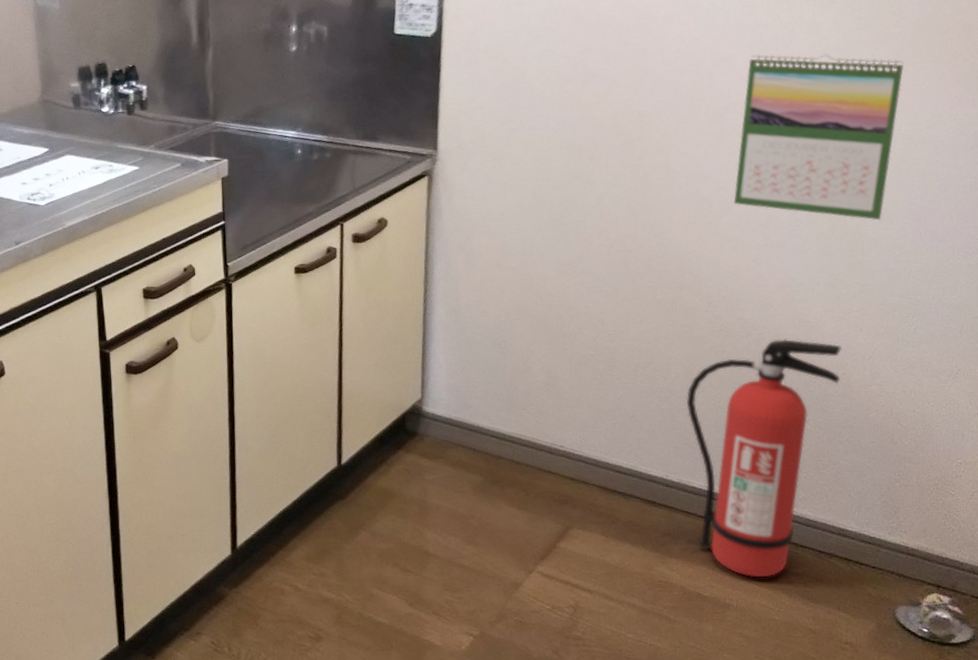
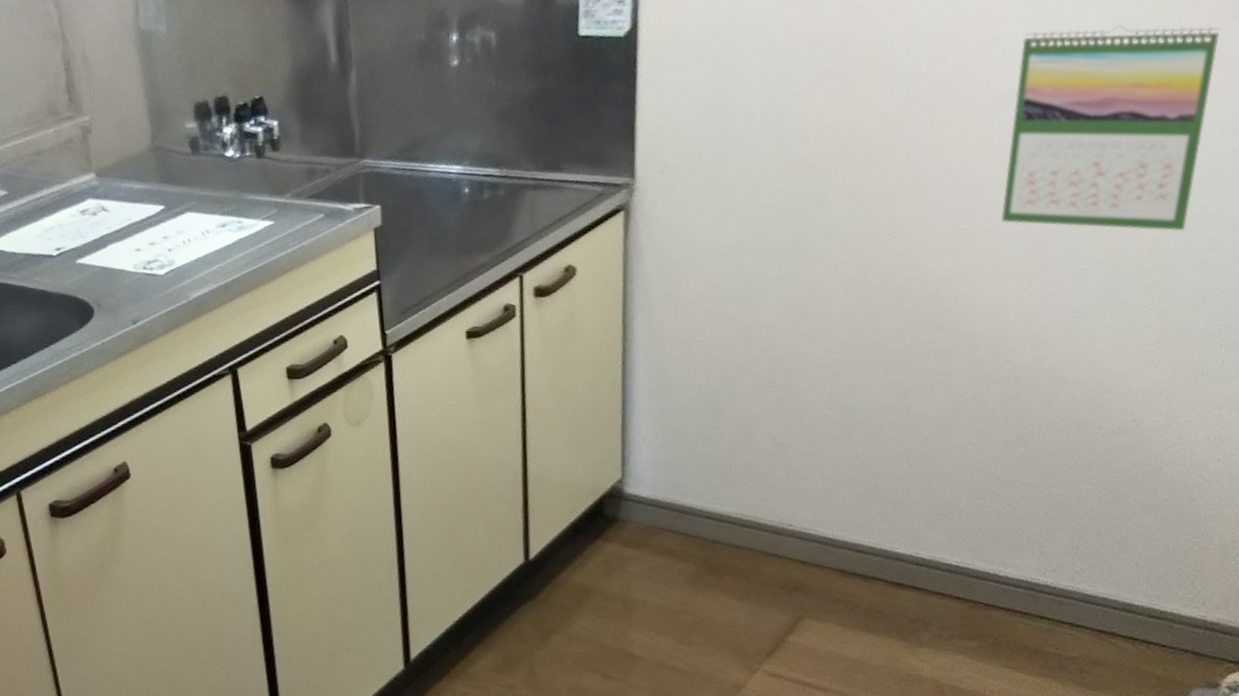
fire extinguisher: present [686,338,841,578] -> none [940,382,1131,665]

